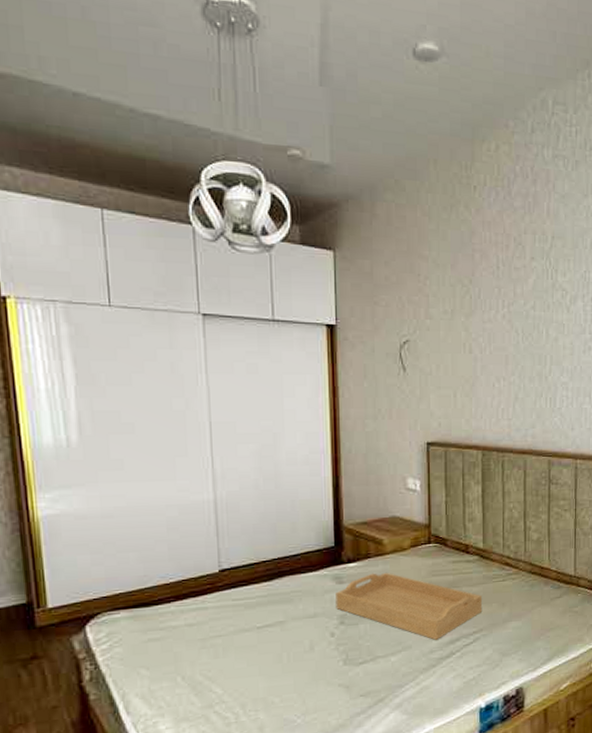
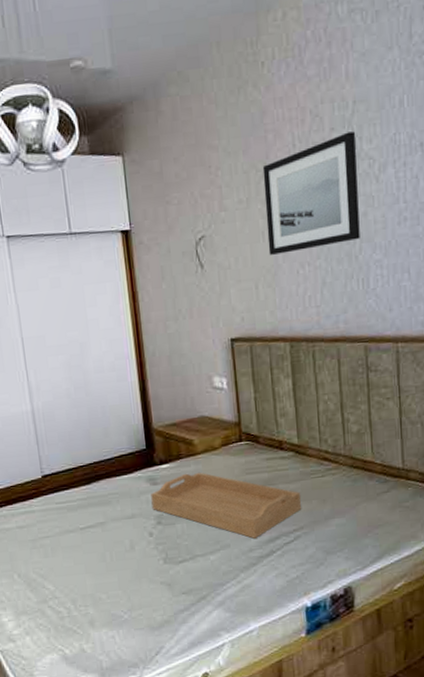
wall art: none [468,263,553,366] -> present [262,131,360,255]

